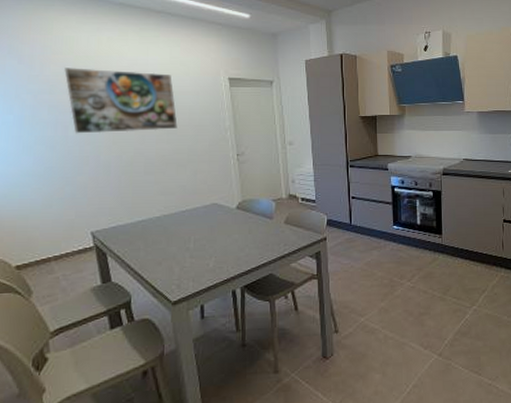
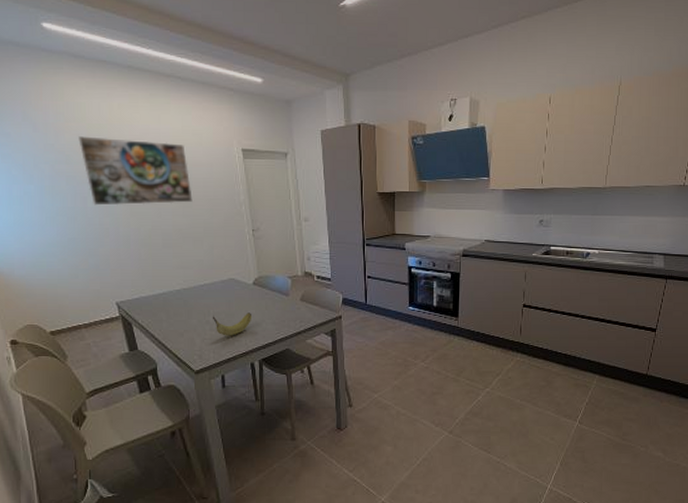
fruit: none [192,237,235,263] -> present [212,313,253,336]

